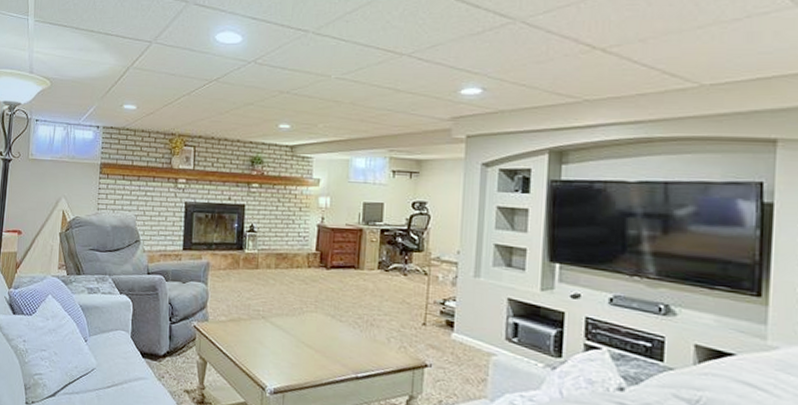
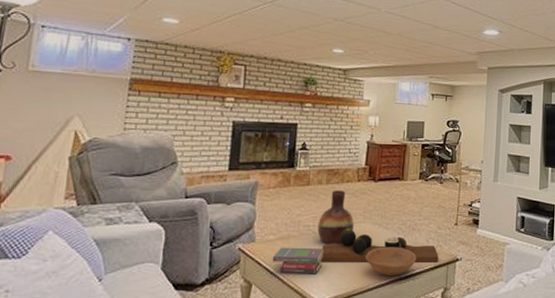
books: none [224,329,274,361] -> present [272,247,324,274]
vase: none [267,276,305,333] -> present [317,191,354,245]
decorative tray: none [271,316,403,366] -> present [320,228,439,262]
bowl: none [318,340,376,374] -> present [365,246,417,277]

